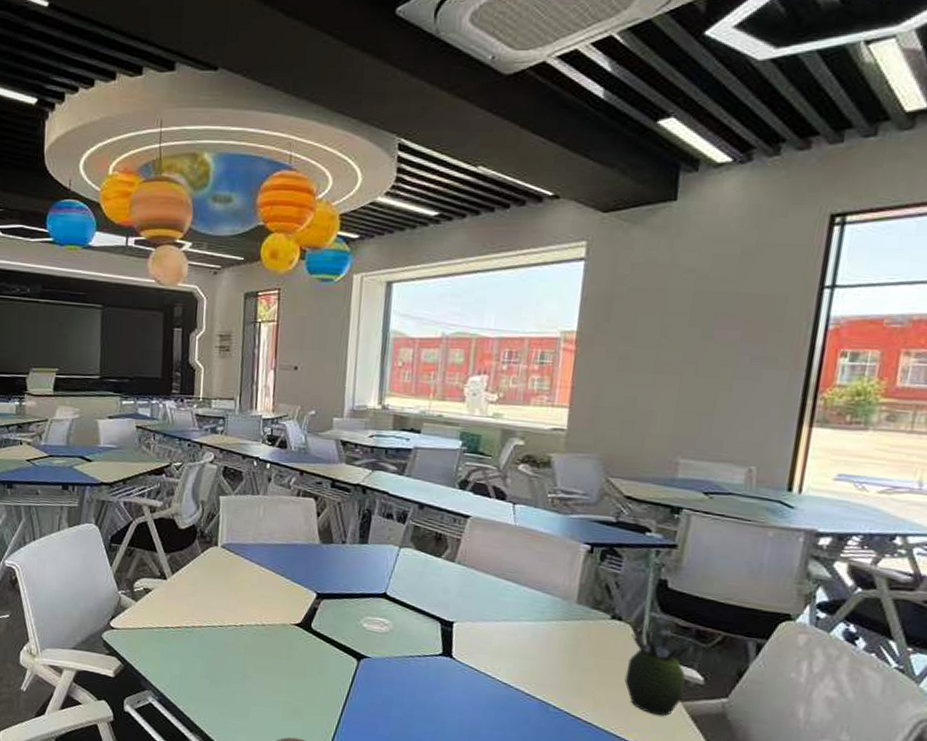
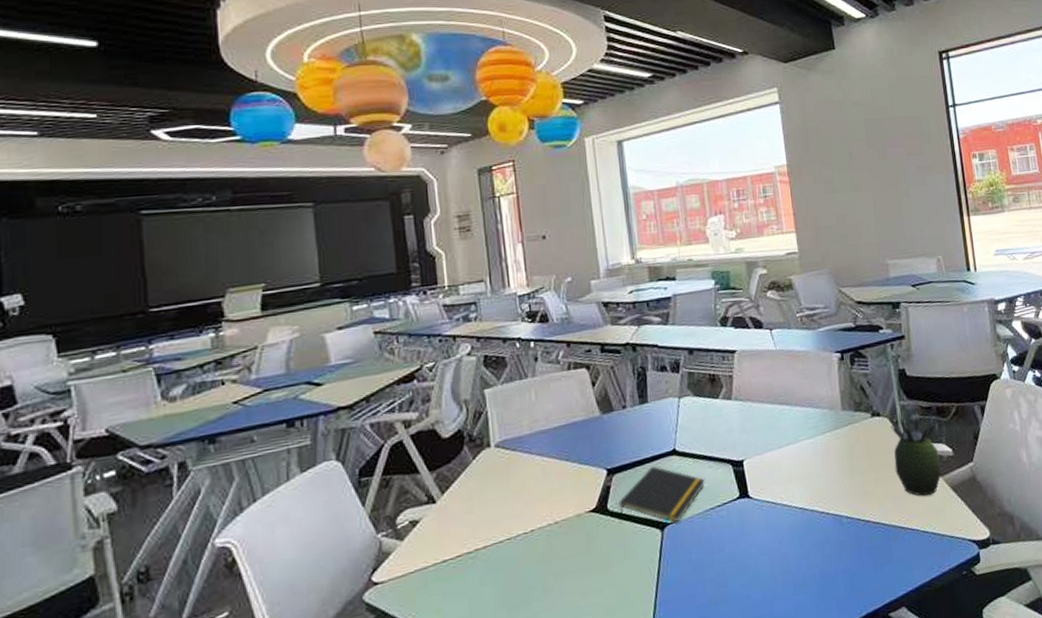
notepad: none [321,602,411,659] -> present [619,465,706,523]

